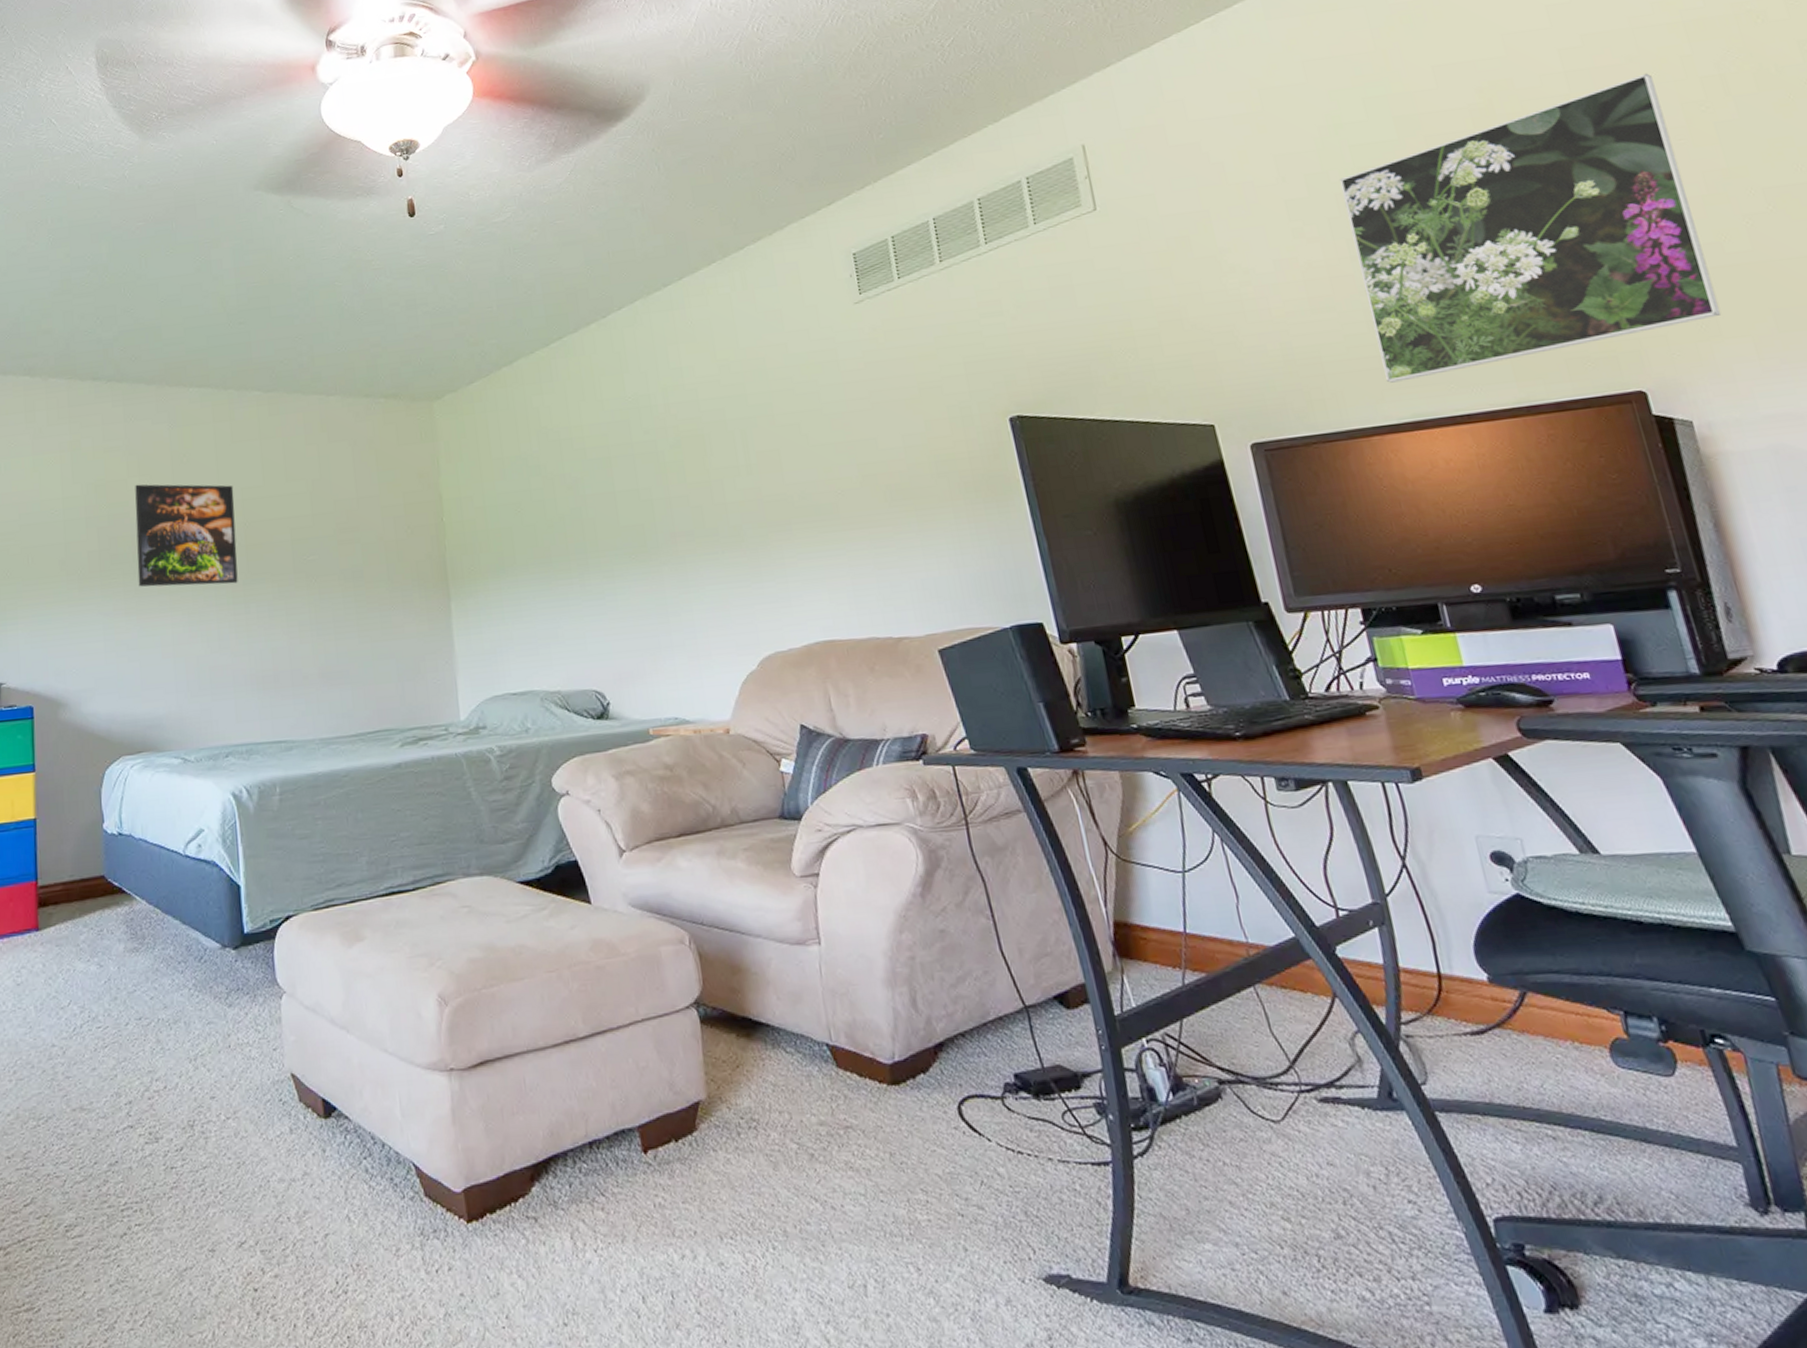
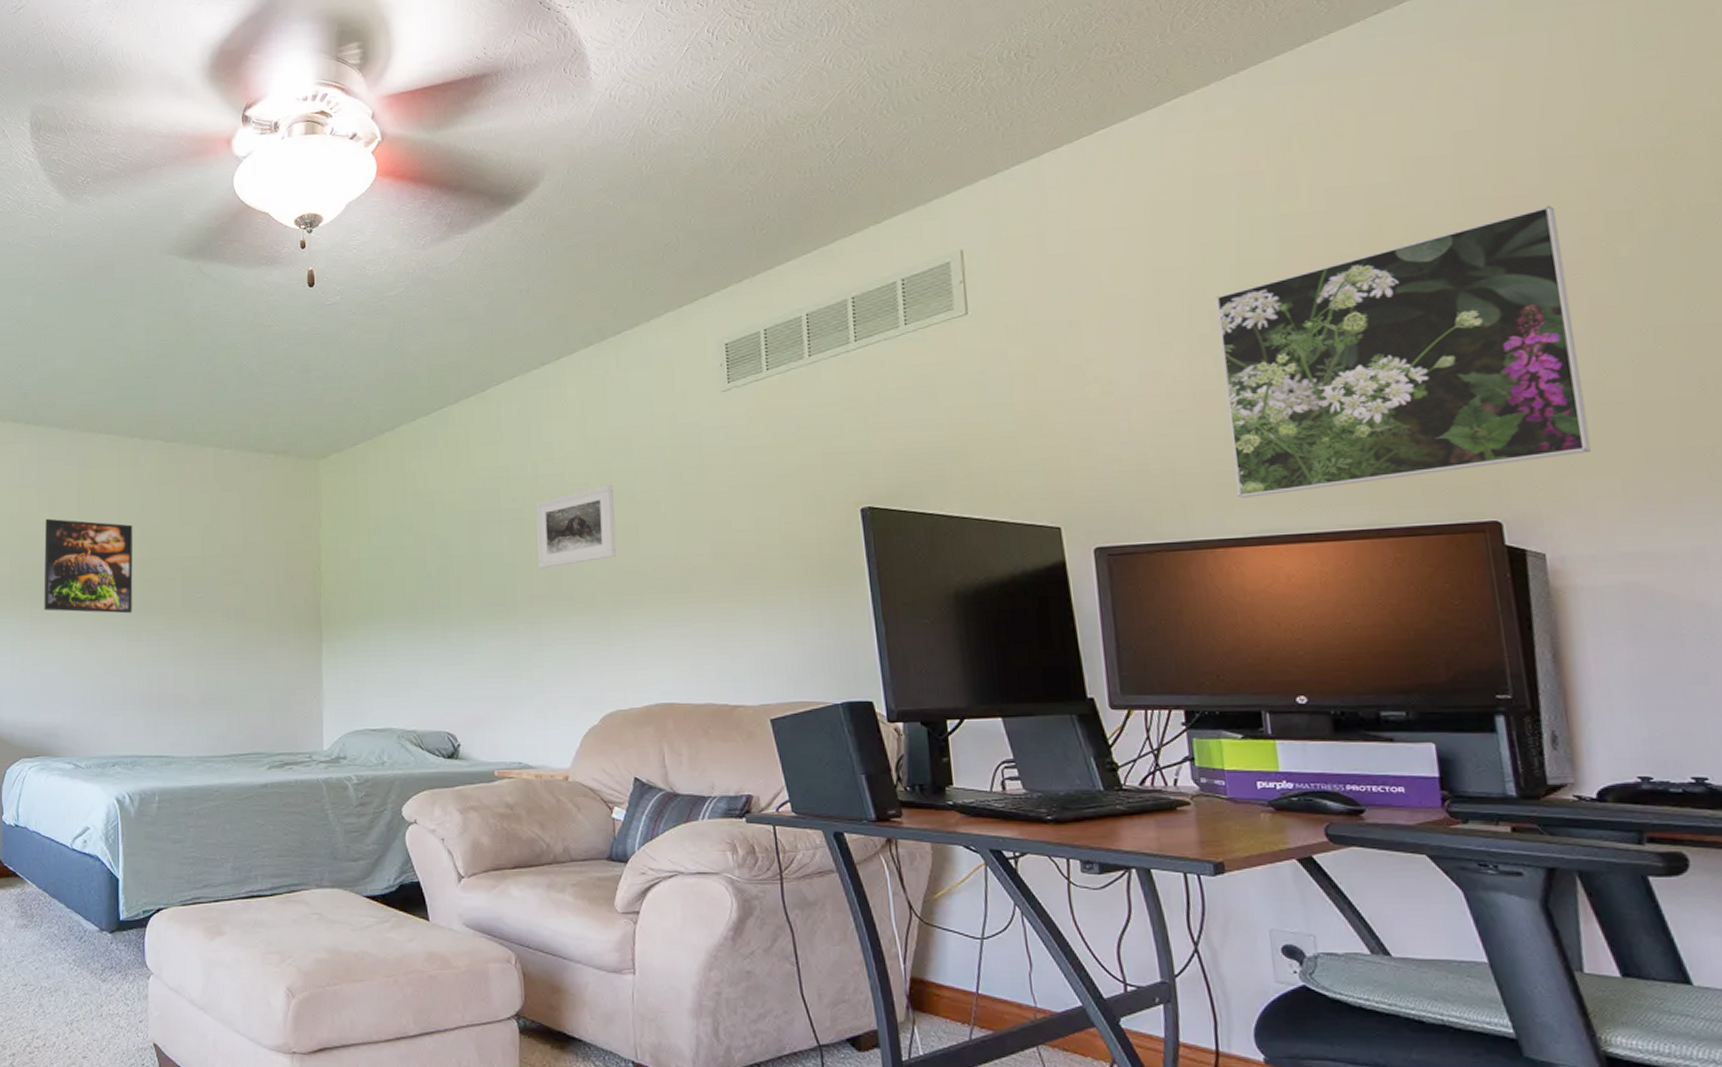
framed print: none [669,408,760,505] -> present [535,484,617,569]

